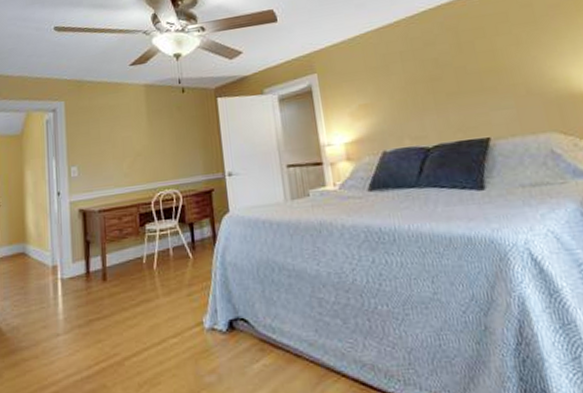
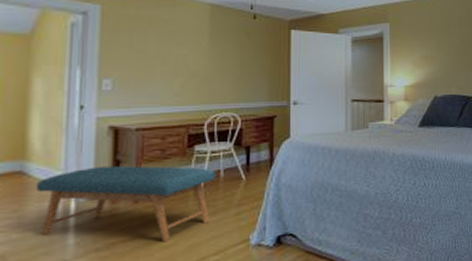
bench: none [33,246,166,322] -> present [35,165,215,243]

